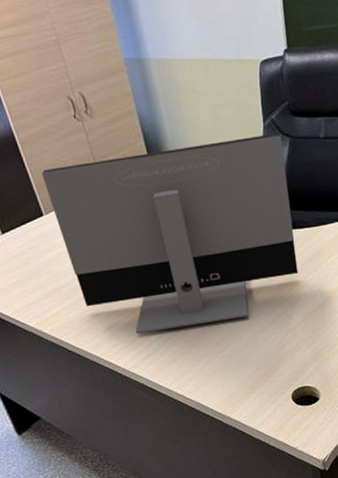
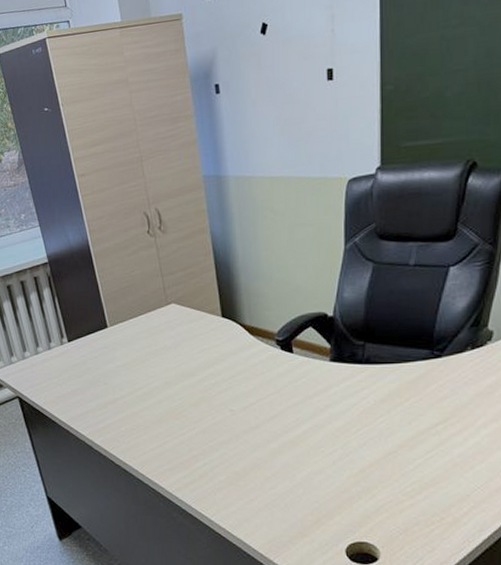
monitor: present [42,132,298,334] -> none [111,257,368,457]

